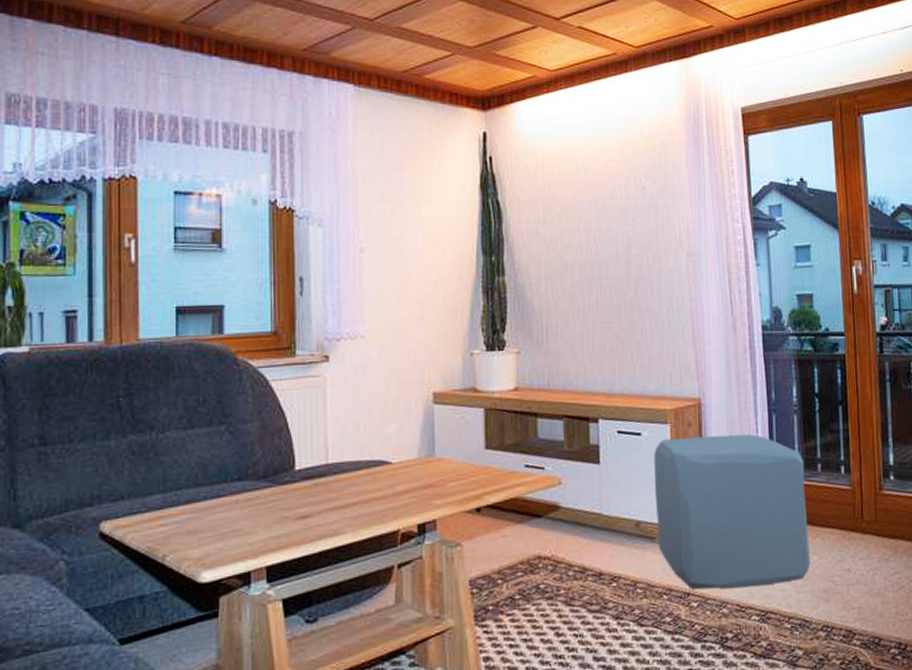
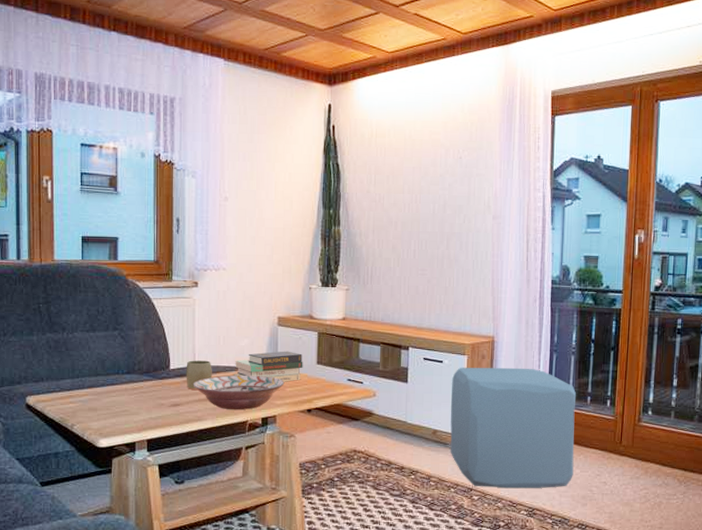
mug: none [316,455,351,495] -> present [186,360,212,390]
decorative bowl: none [325,469,445,517] -> present [193,375,285,410]
books: none [378,434,468,476] -> present [233,351,303,382]

